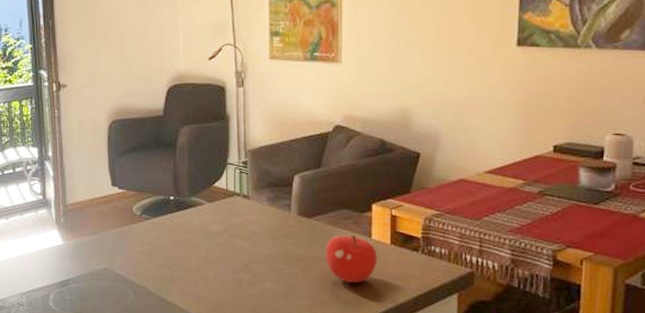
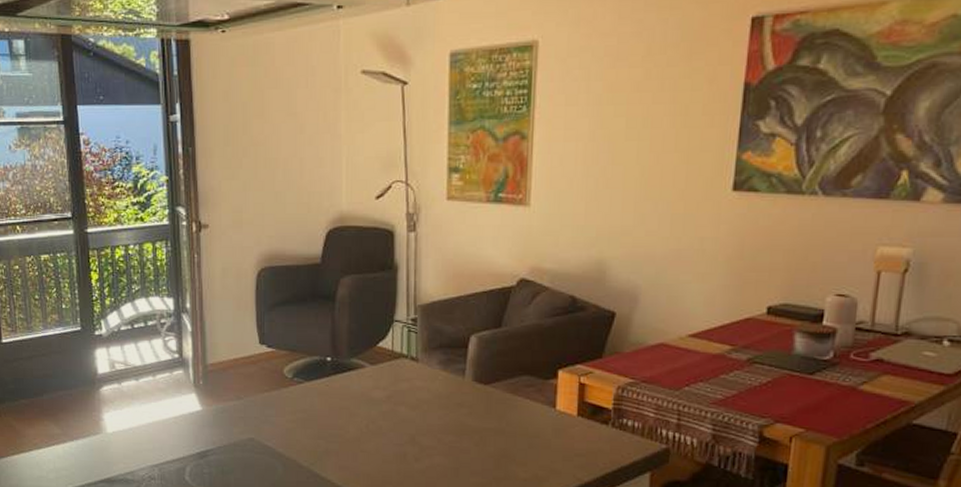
fruit: present [325,234,378,283] -> none [503,404,562,459]

